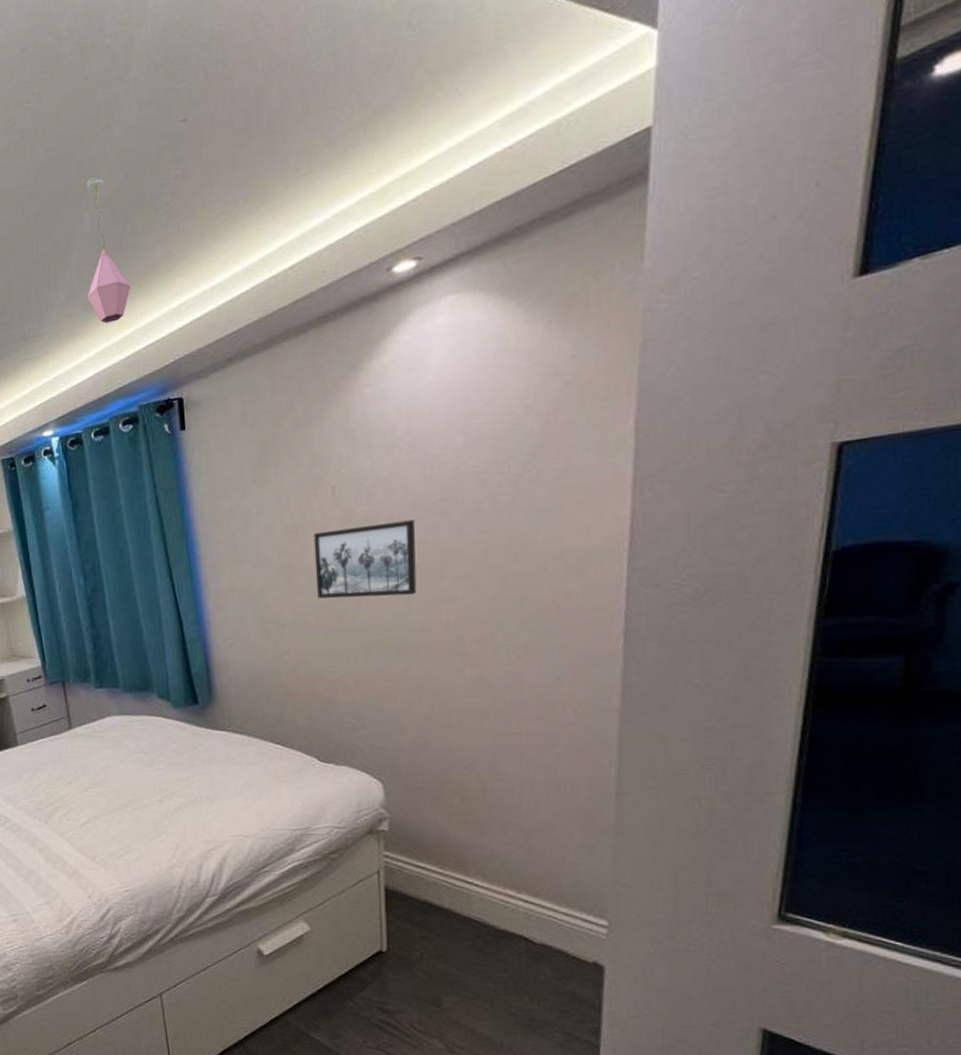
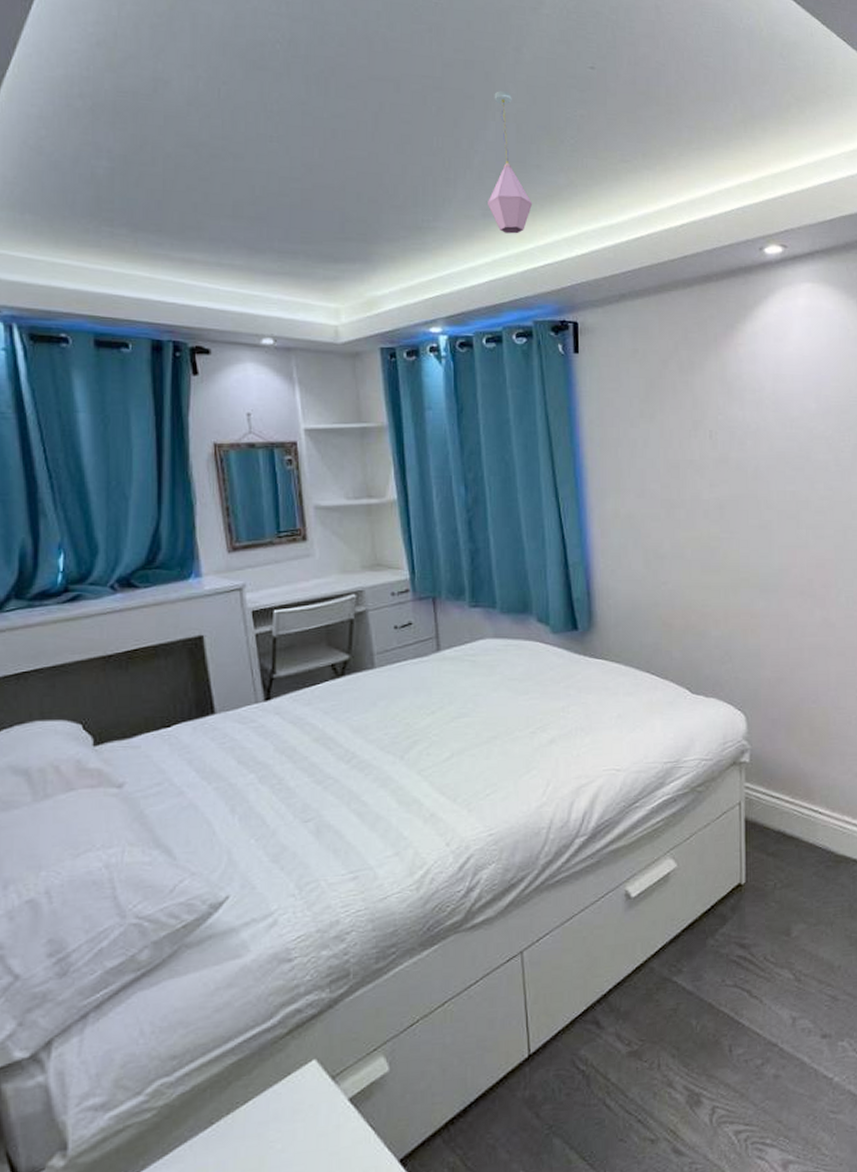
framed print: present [313,519,417,599] -> none [692,470,778,538]

